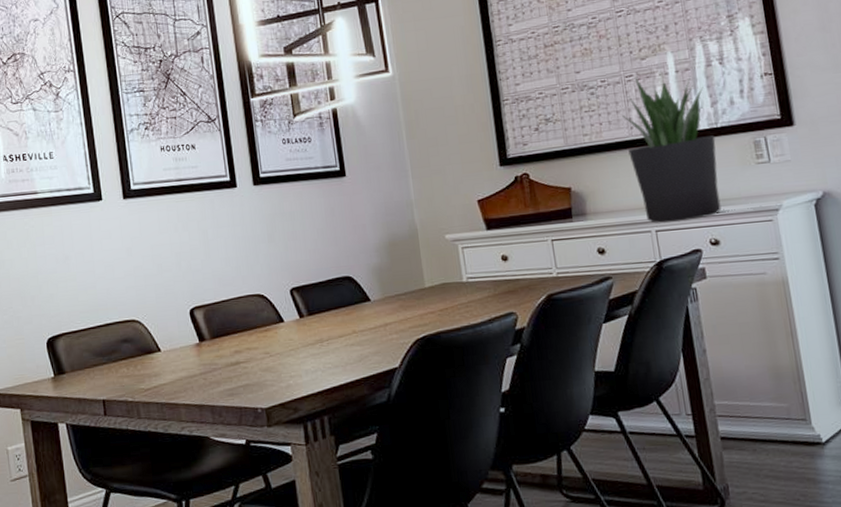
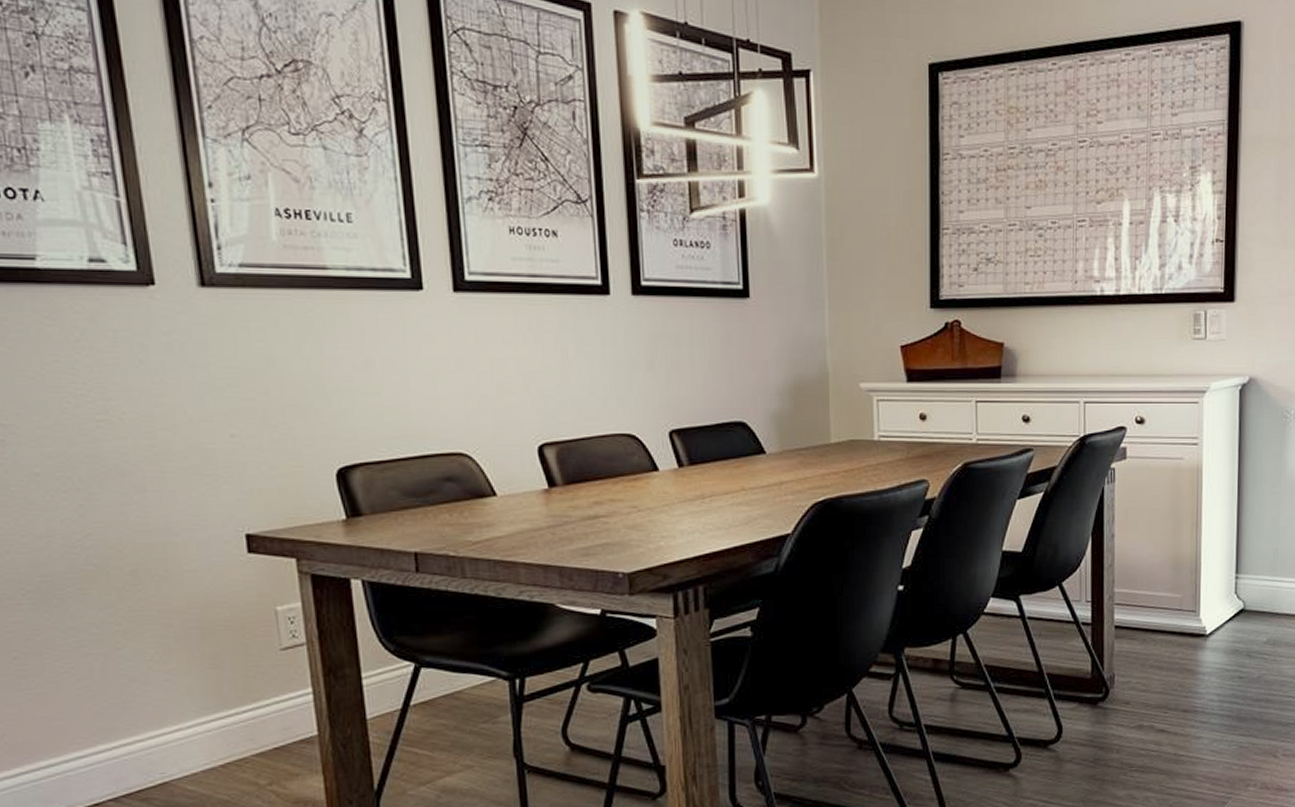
planter: present [622,77,722,224] -> none [1068,222,1158,395]

